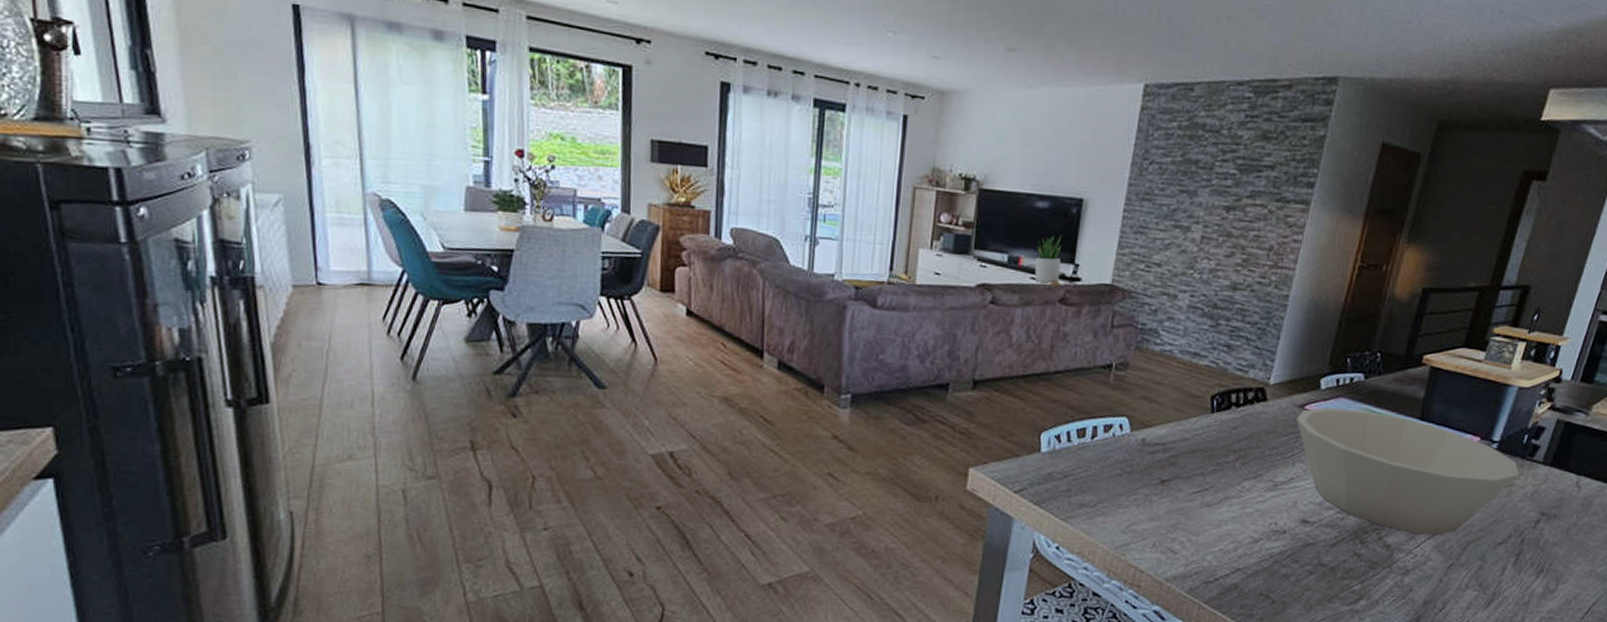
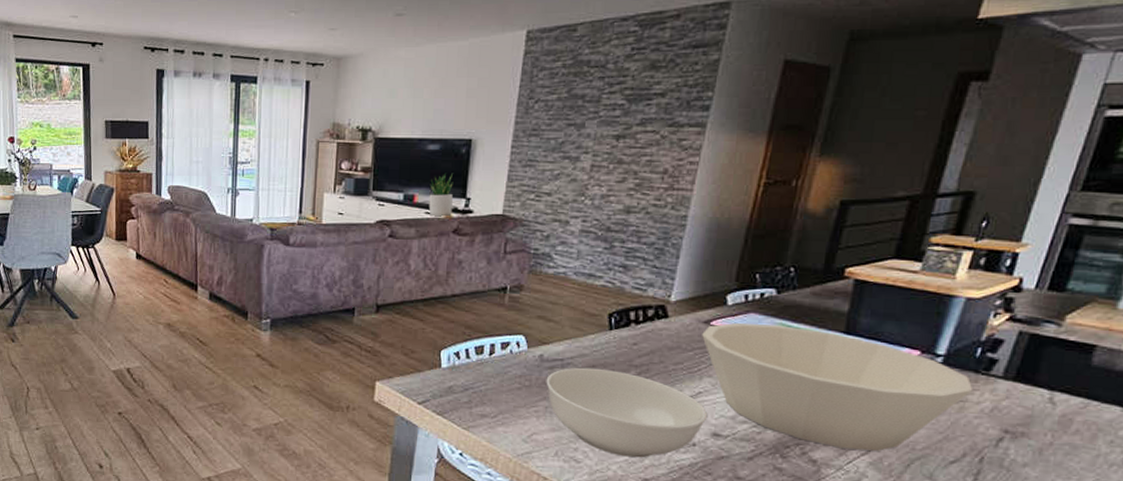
bowl: none [1147,452,1298,547] -> present [546,367,708,458]

